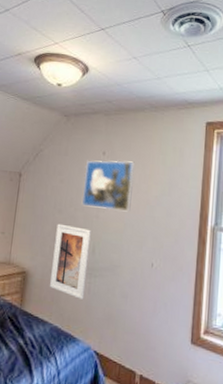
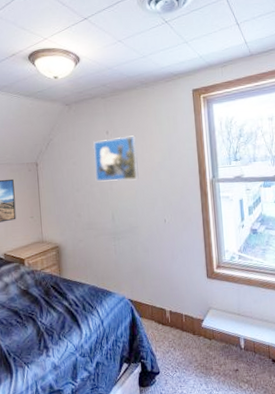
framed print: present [49,223,91,299] -> none [78,200,112,260]

